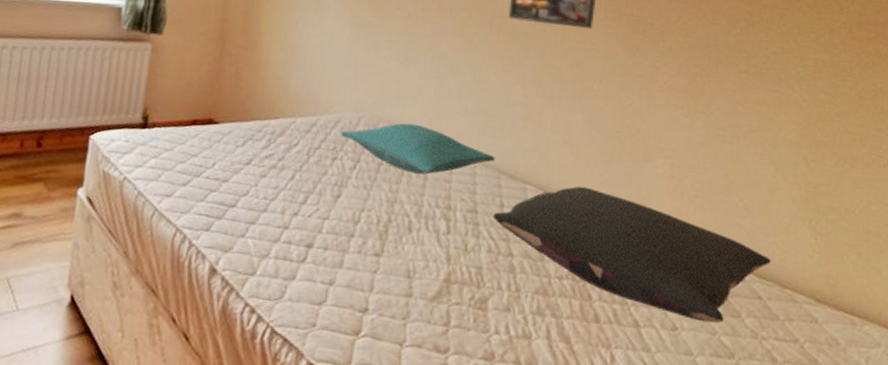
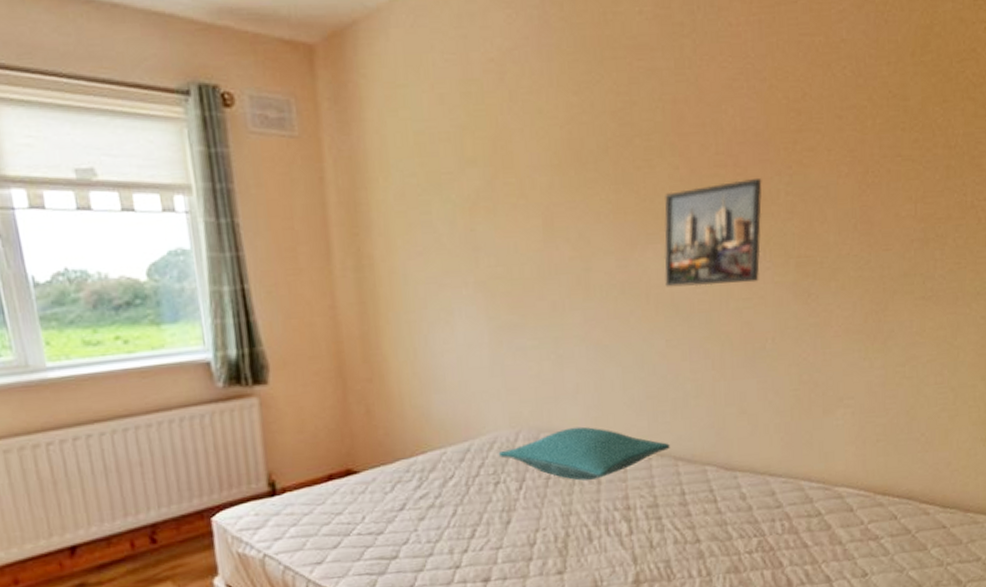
pillow: present [492,186,771,324] -> none [674,455,953,563]

